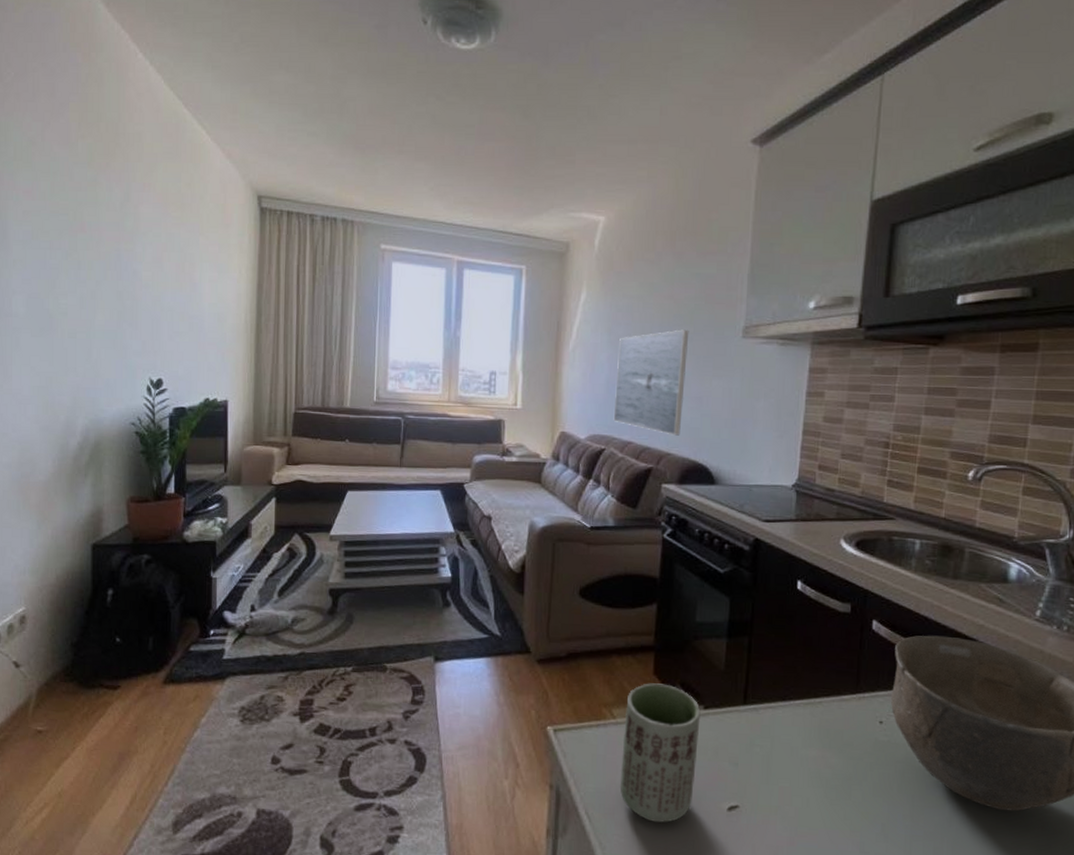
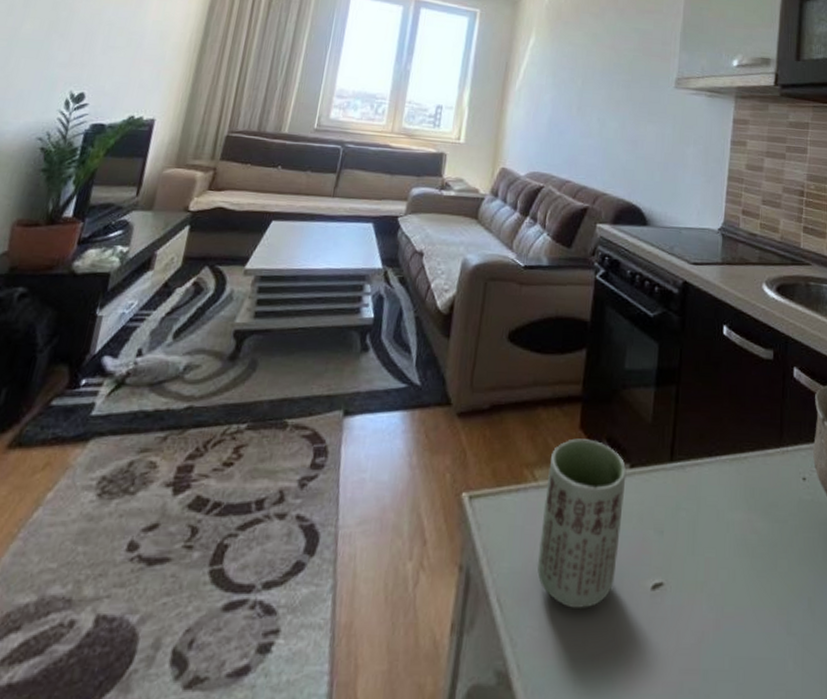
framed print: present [613,329,689,436] -> none [553,77,628,177]

